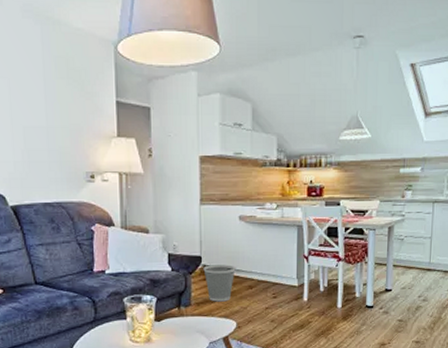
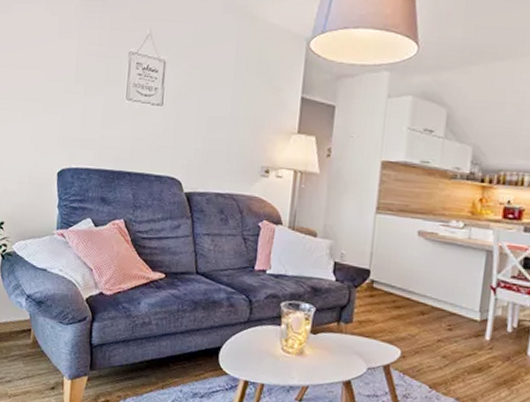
wastebasket: present [203,264,236,302] -> none [370,280,408,325]

